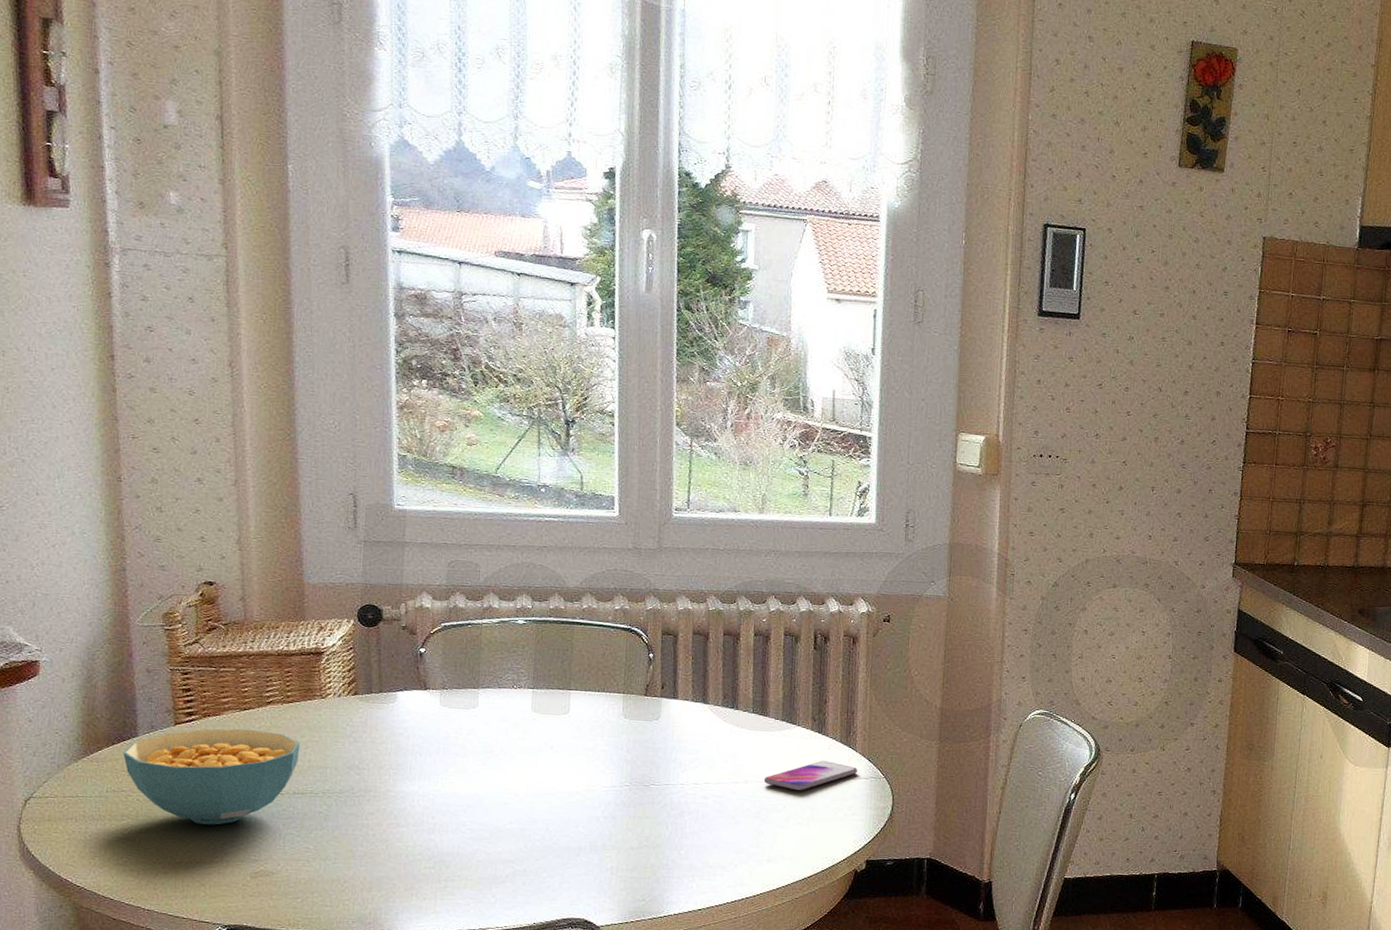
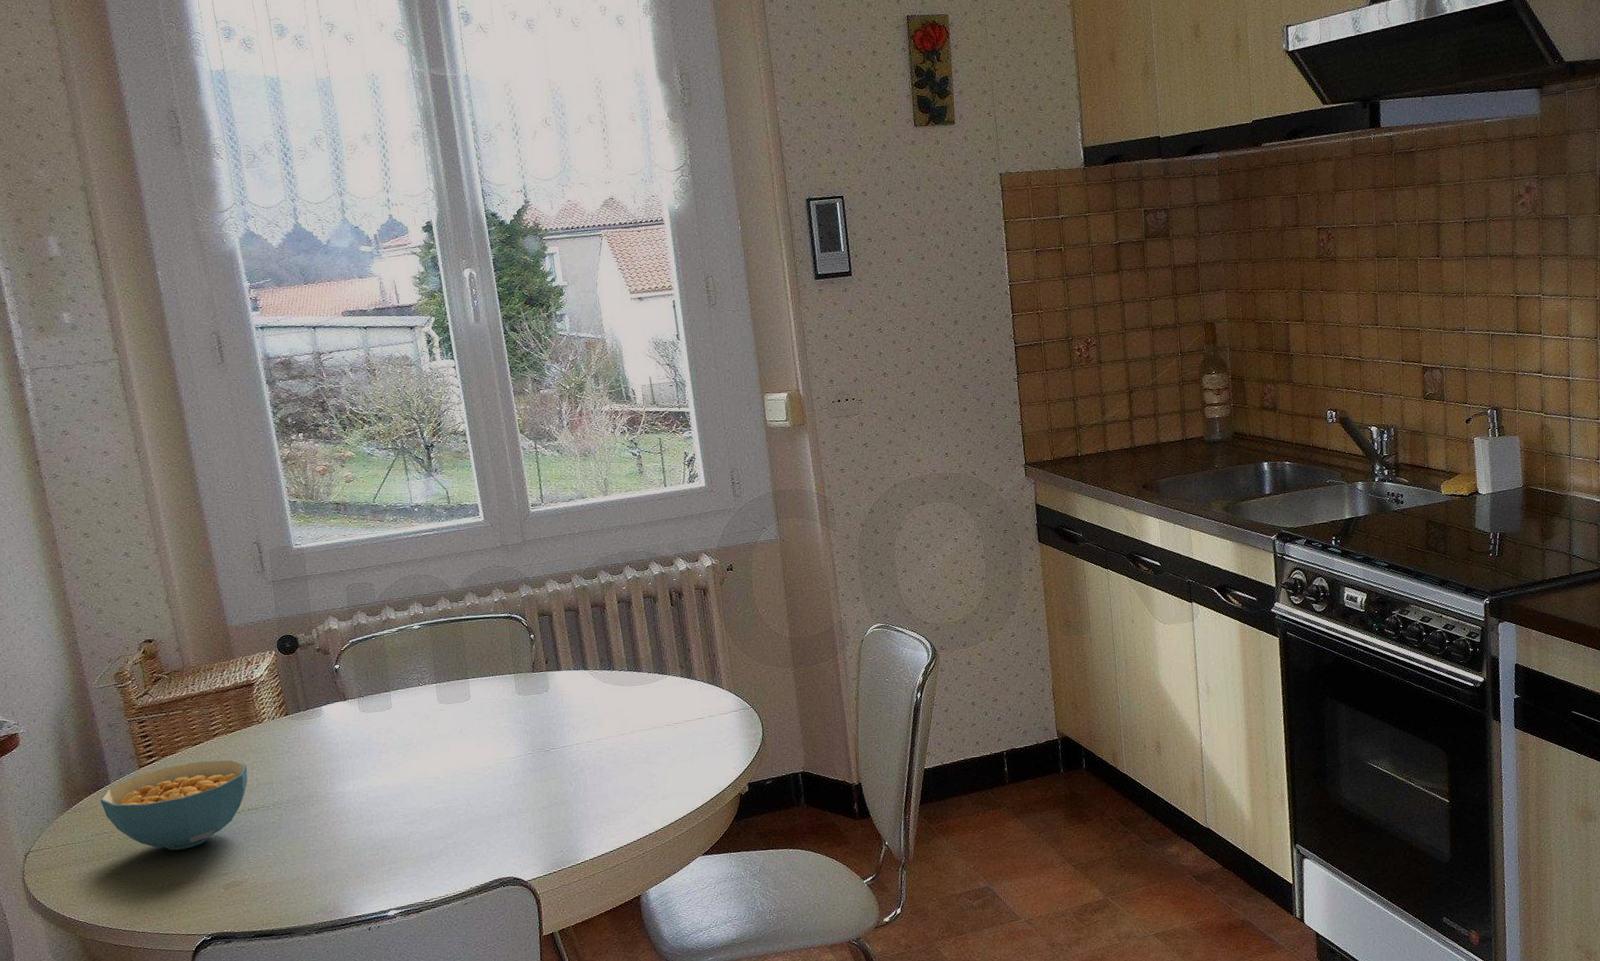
smartphone: present [763,761,857,791] -> none [647,701,727,733]

